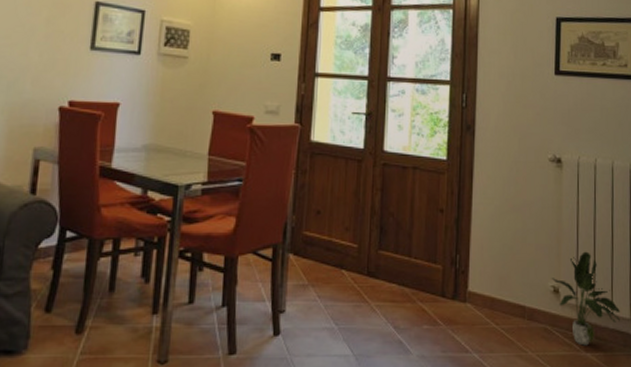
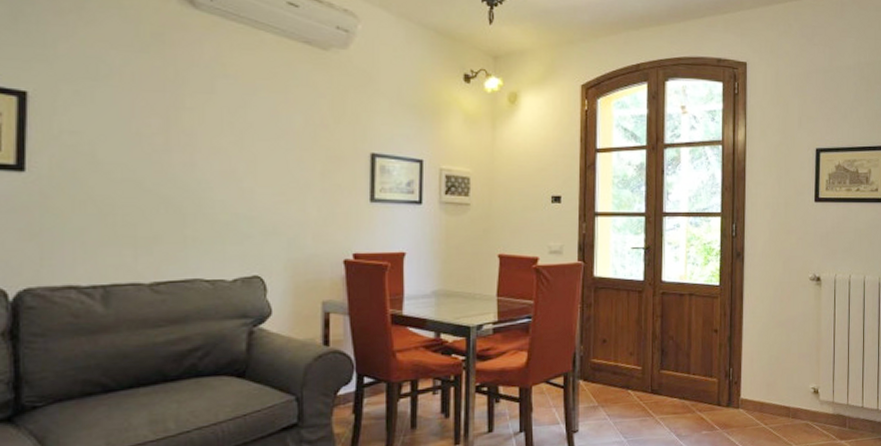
potted plant: present [551,251,621,346] -> none [811,356,870,435]

